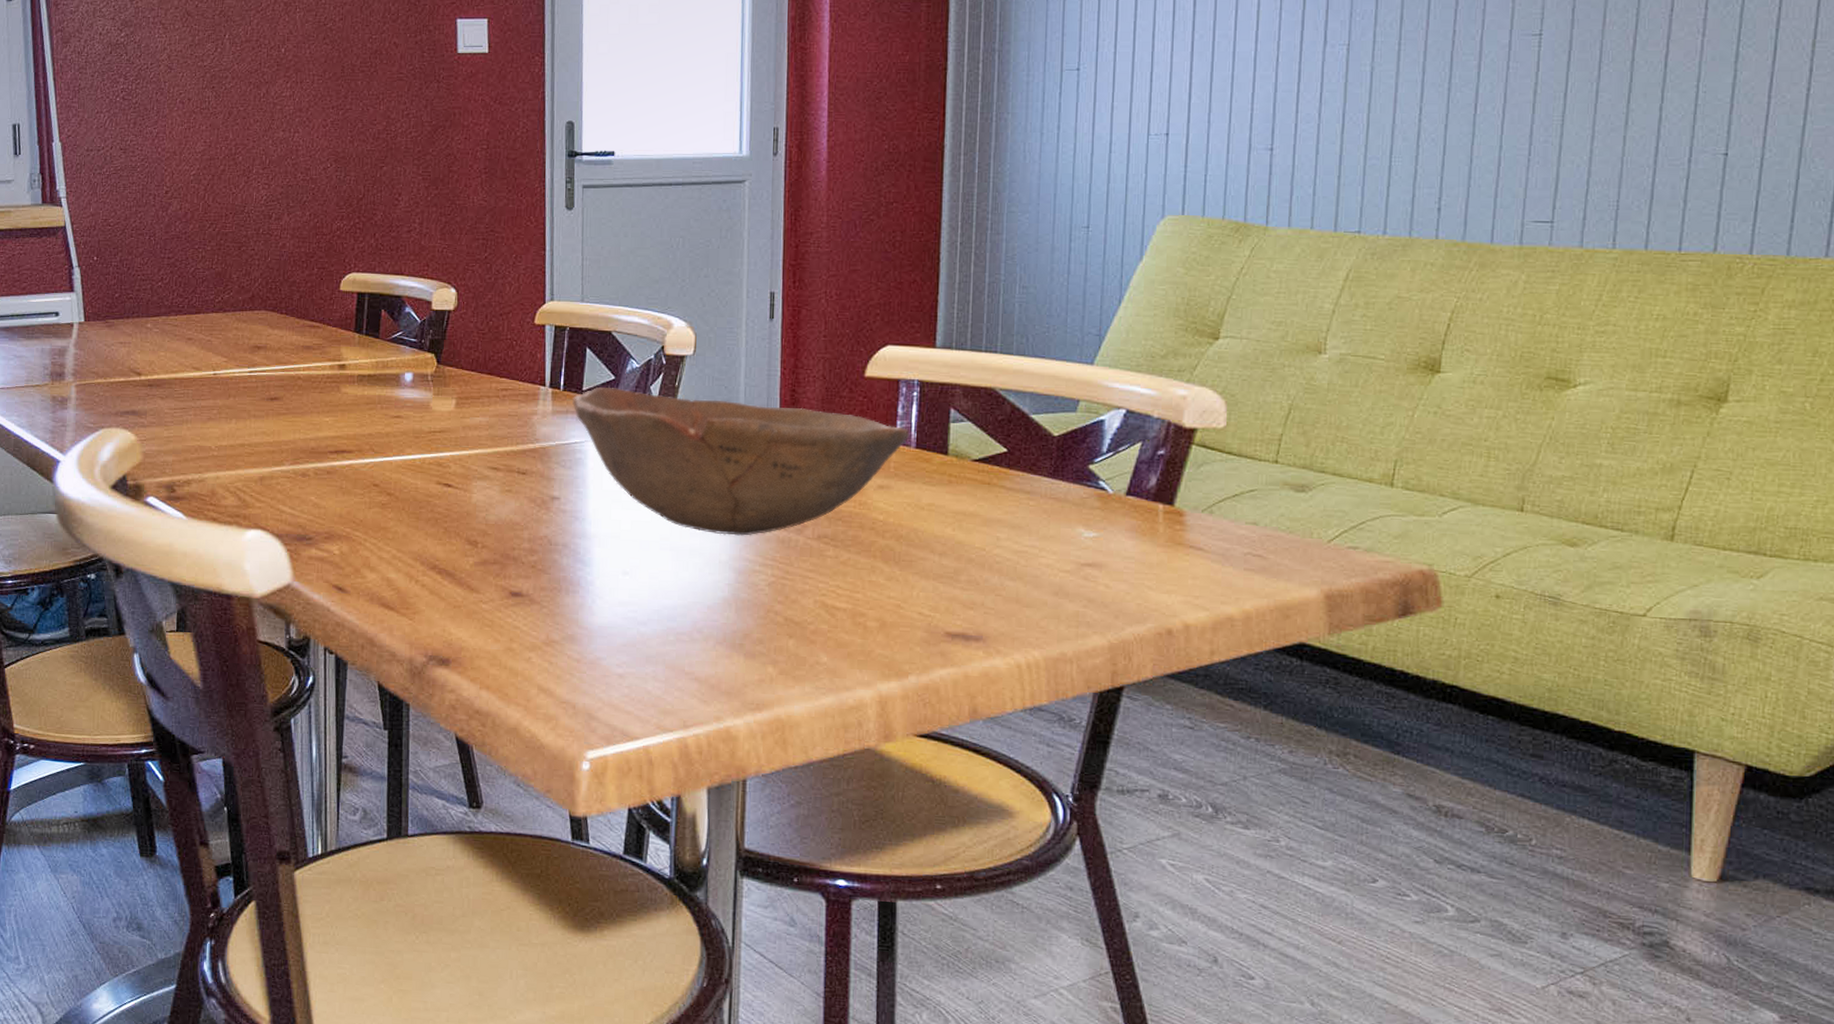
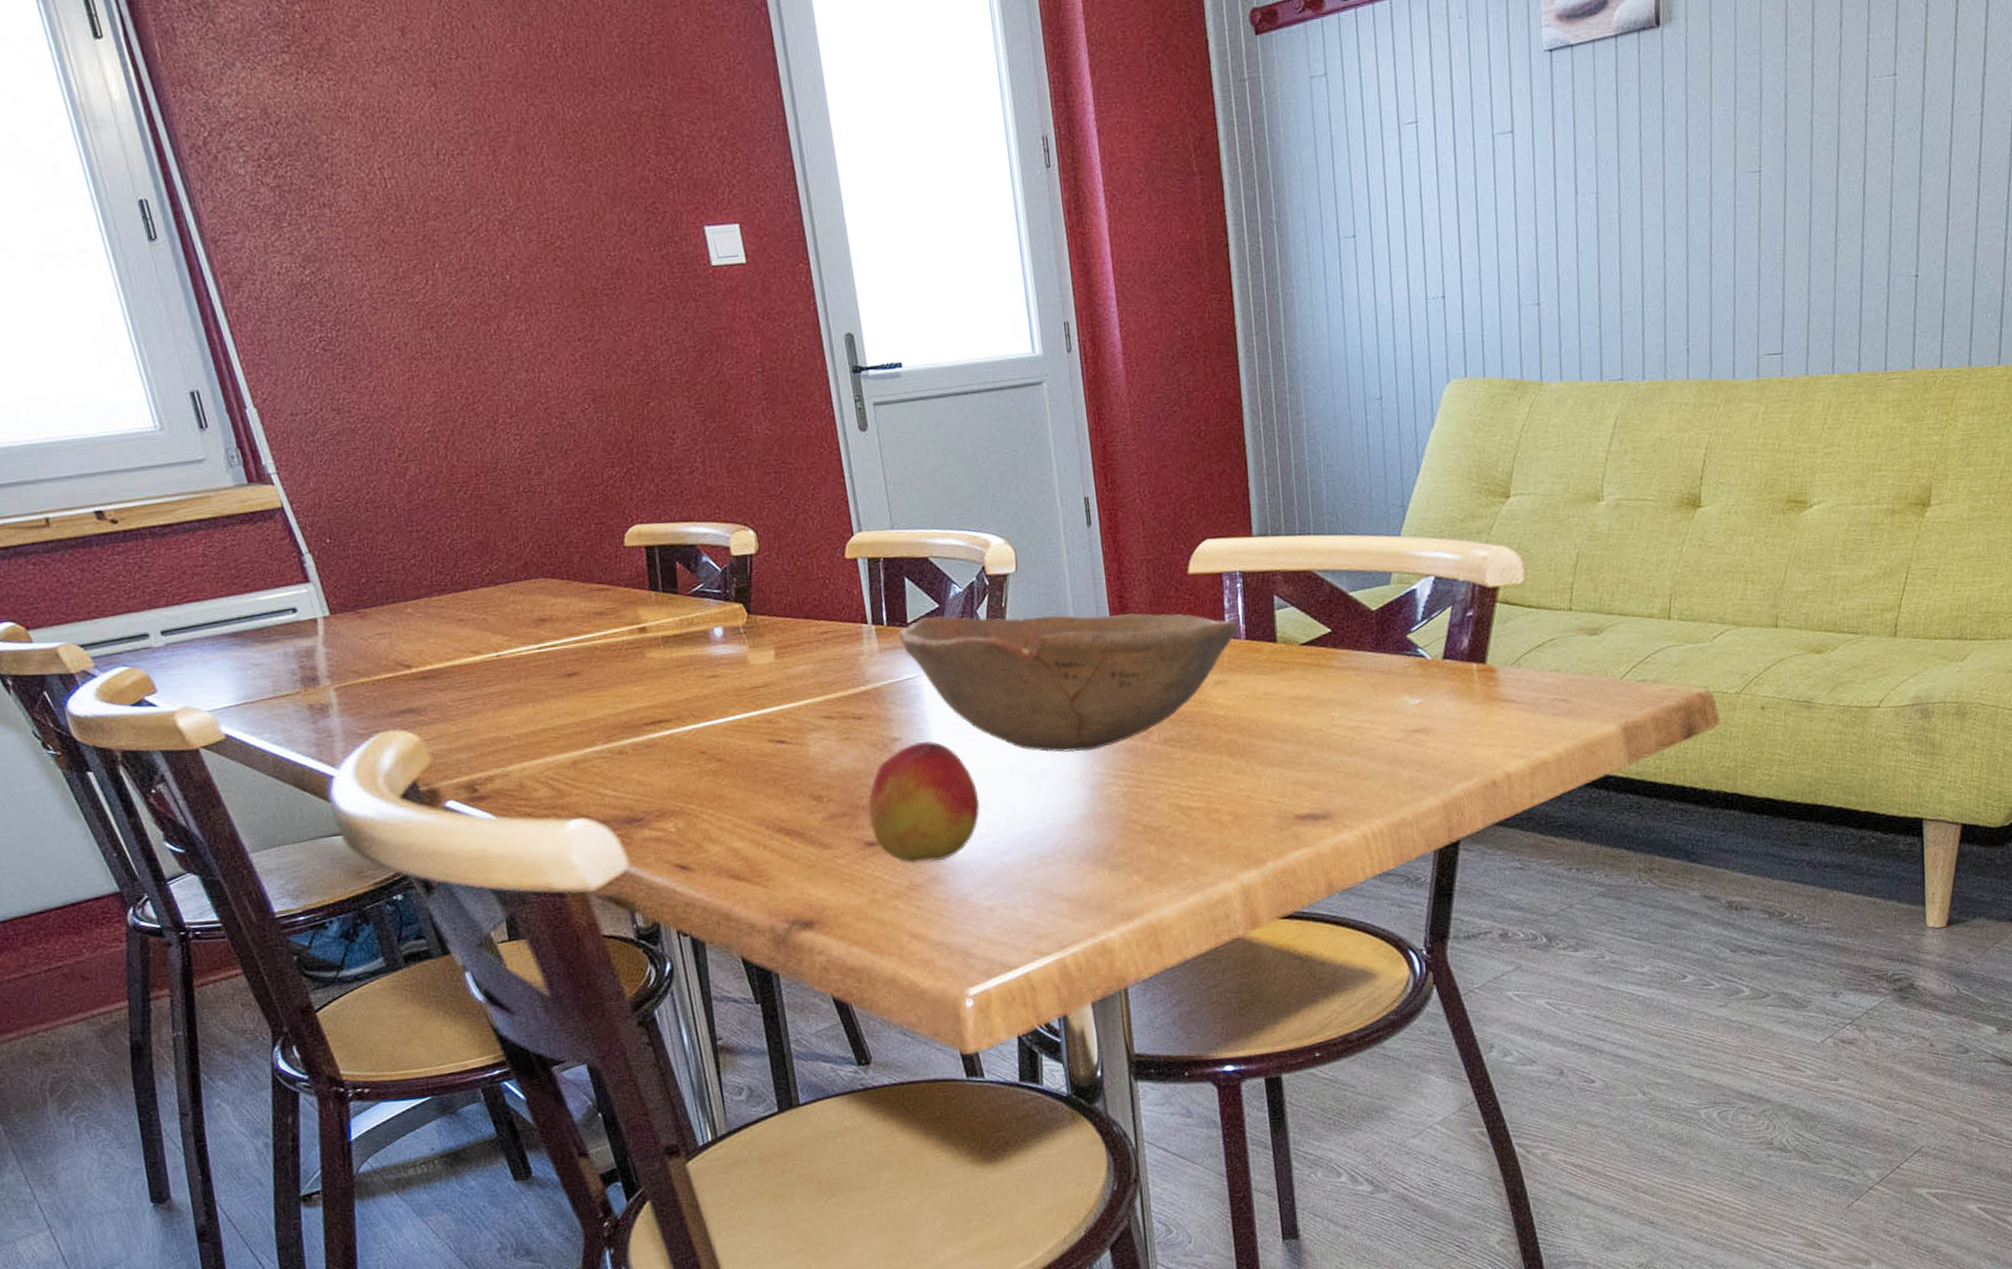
peach: none [517,504,626,621] -> present [867,741,980,863]

